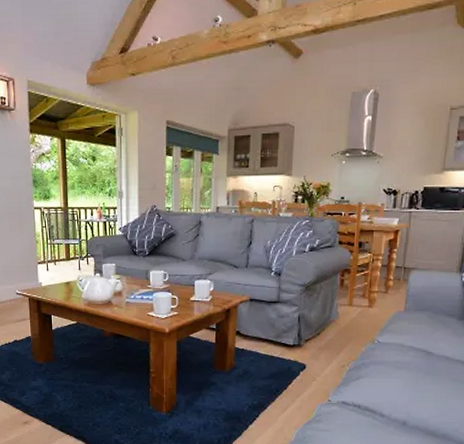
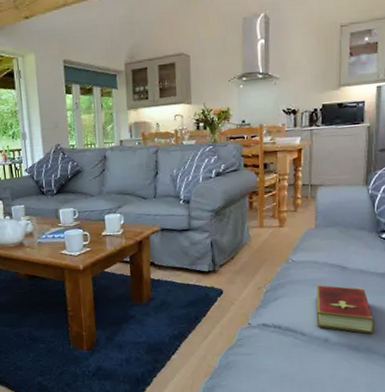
hardcover book: none [396,367,455,421] -> present [316,284,375,334]

